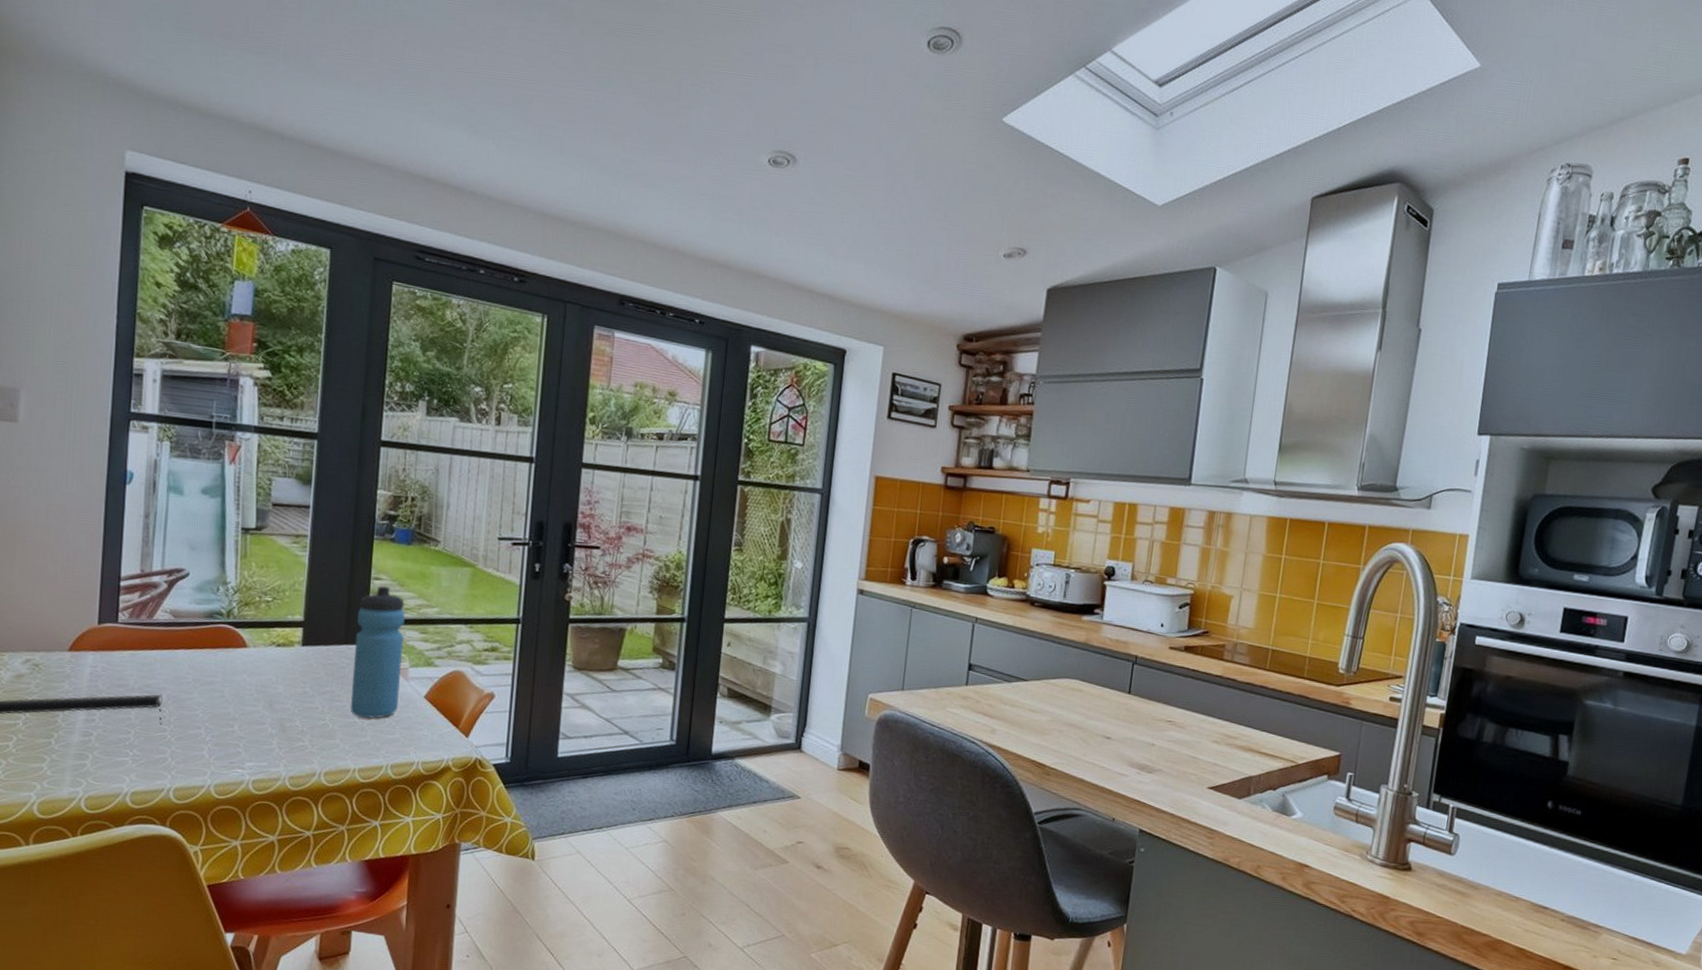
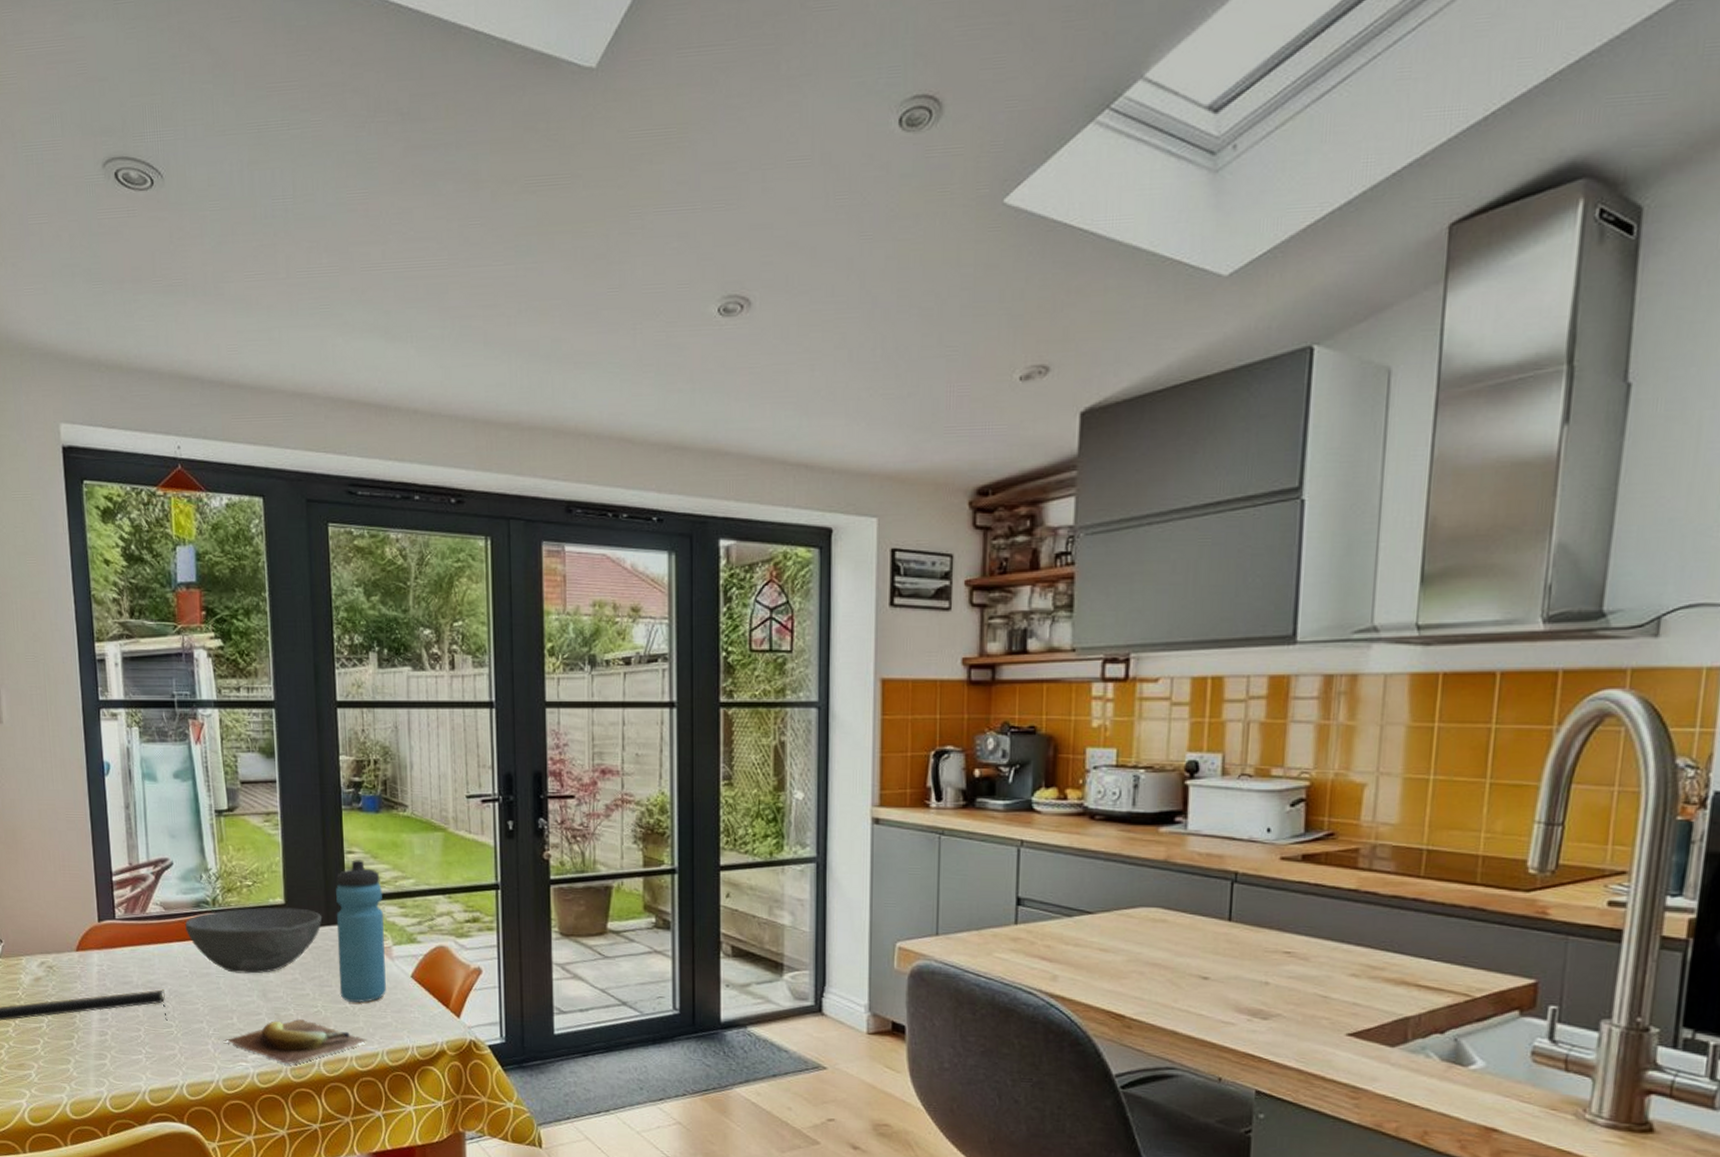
bowl: none [193,622,341,685] -> present [184,907,323,974]
banana: none [220,730,373,773] -> present [223,1019,367,1064]

